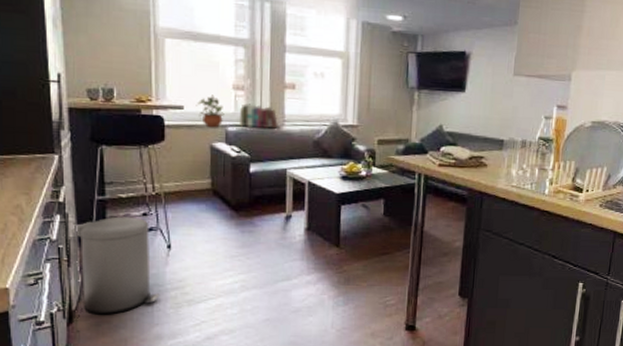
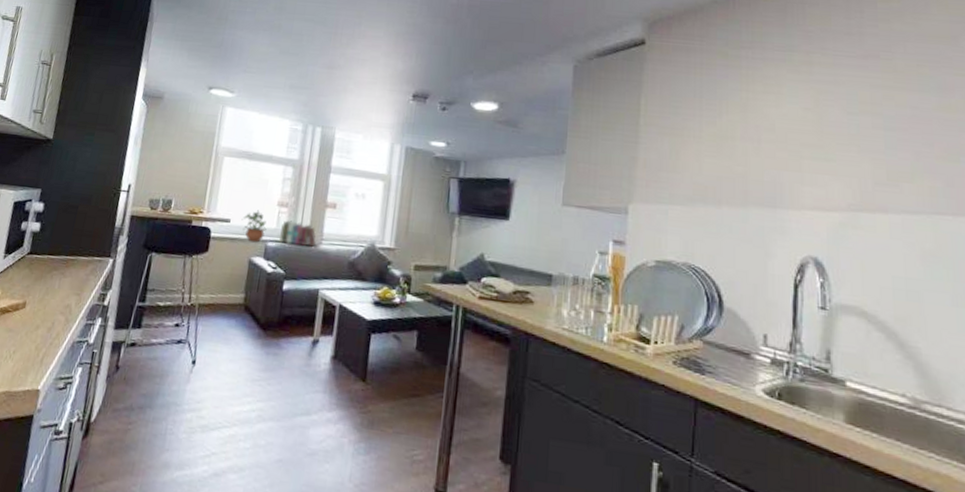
pedal bin: present [76,216,160,315] -> none [101,325,180,433]

